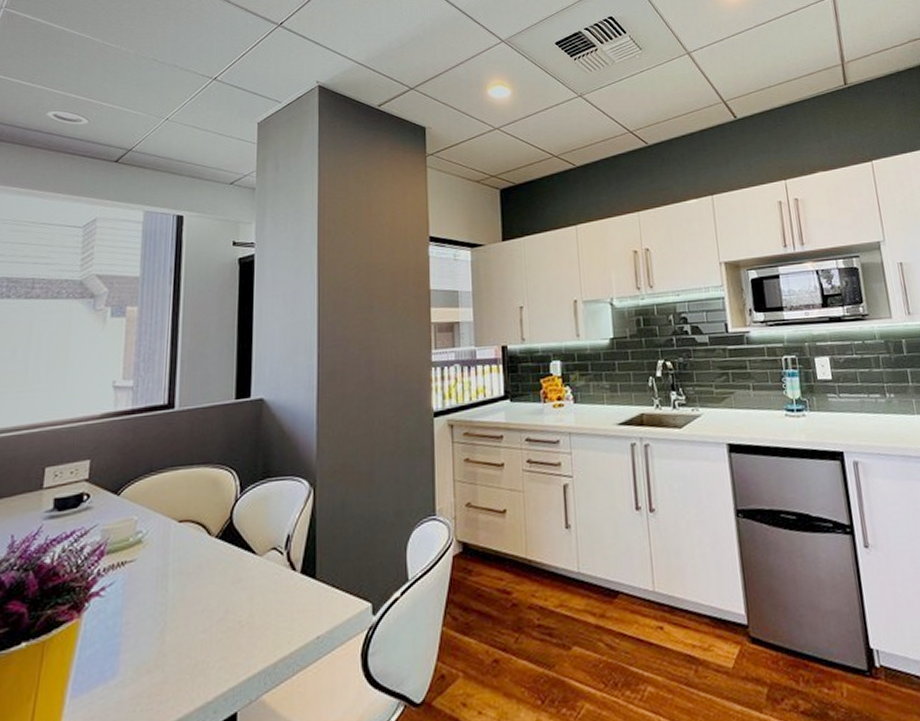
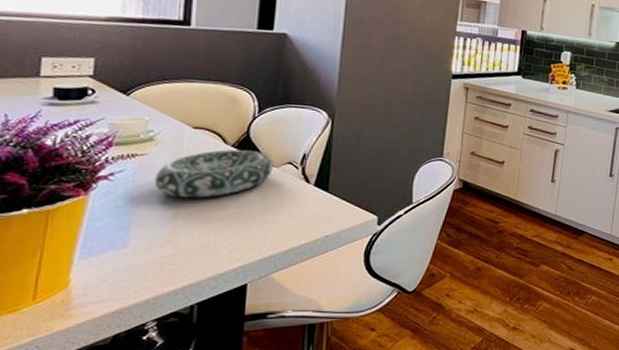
decorative bowl: none [142,539,258,608] -> present [154,149,274,198]

